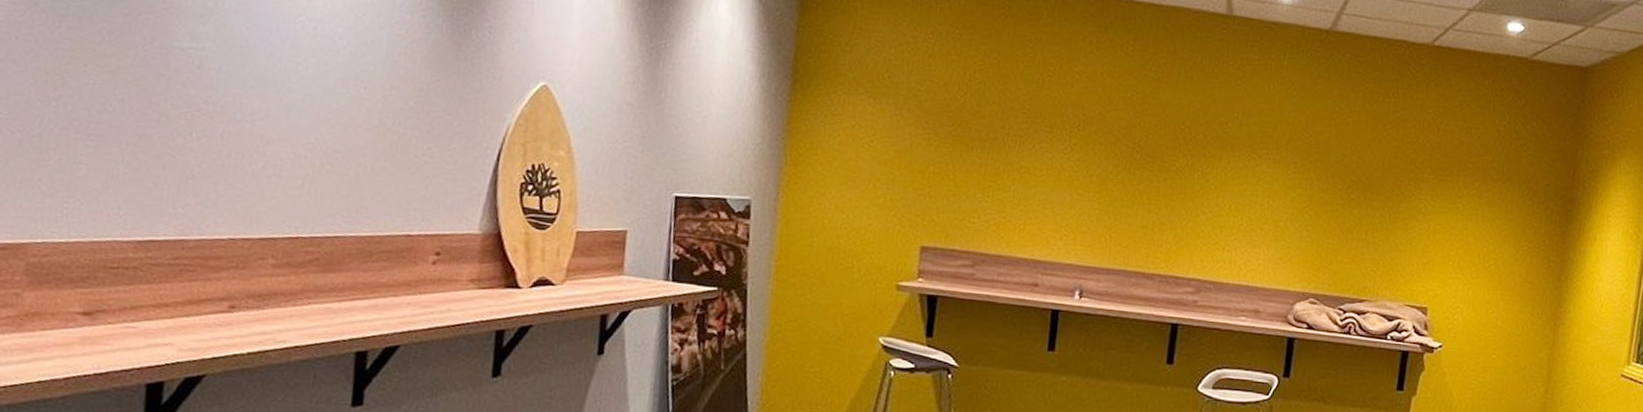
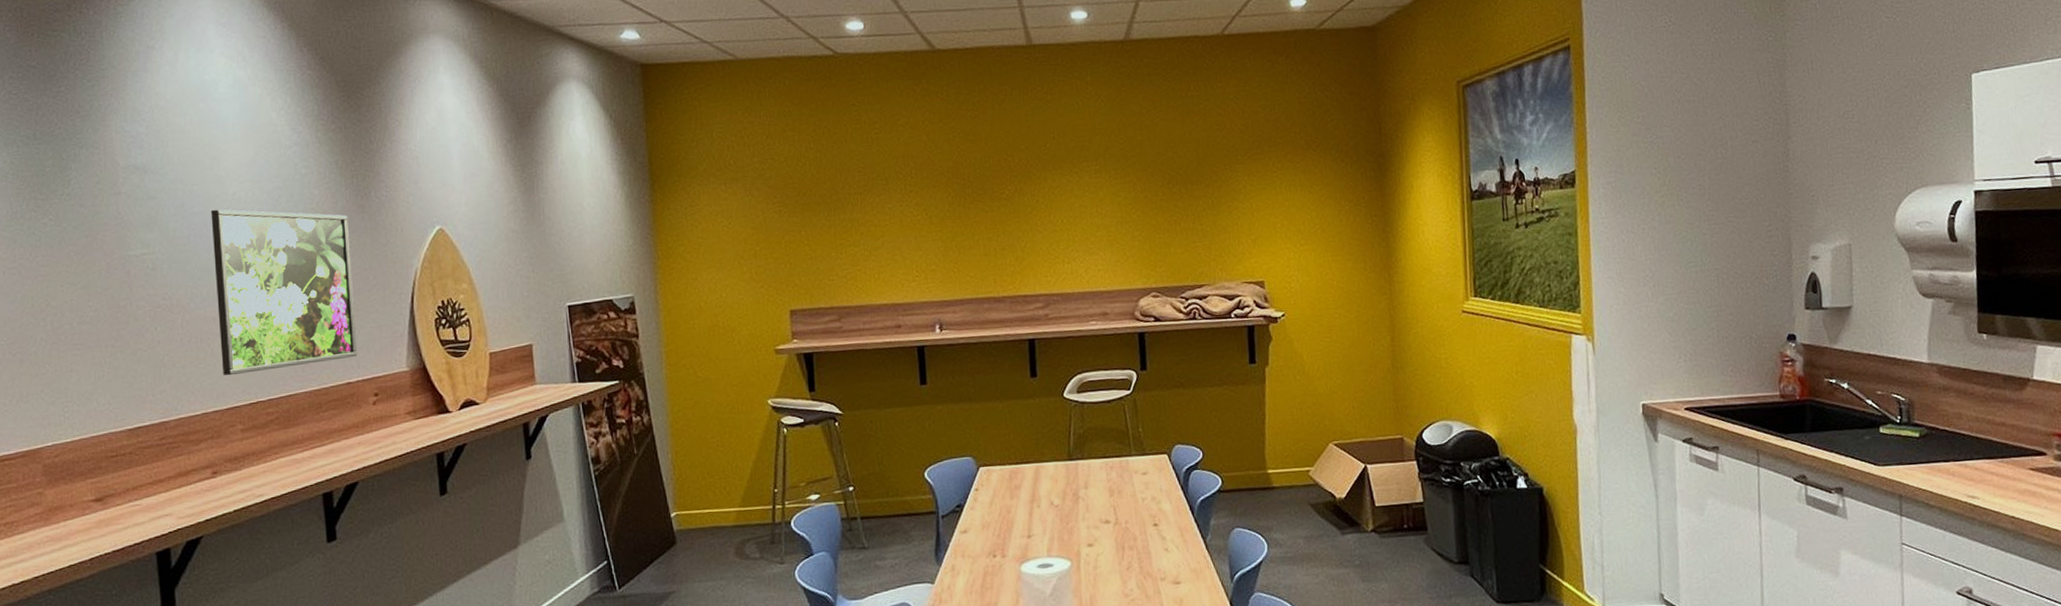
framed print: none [262,13,440,208] -> present [210,209,358,376]

